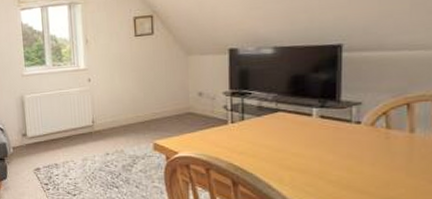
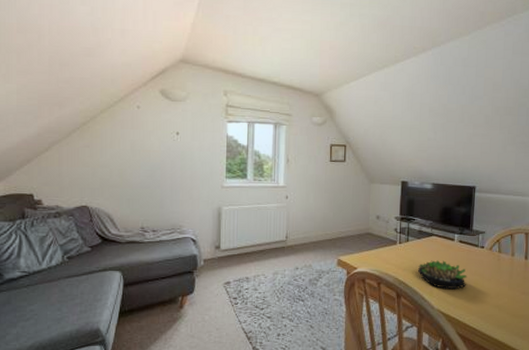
succulent plant: none [260,141,336,177] -> present [418,260,468,290]

